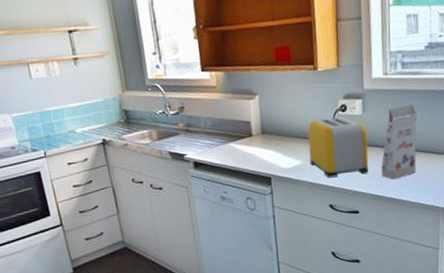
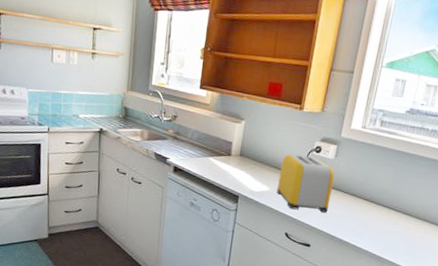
gift box: present [381,104,417,180] -> none [339,159,384,224]

